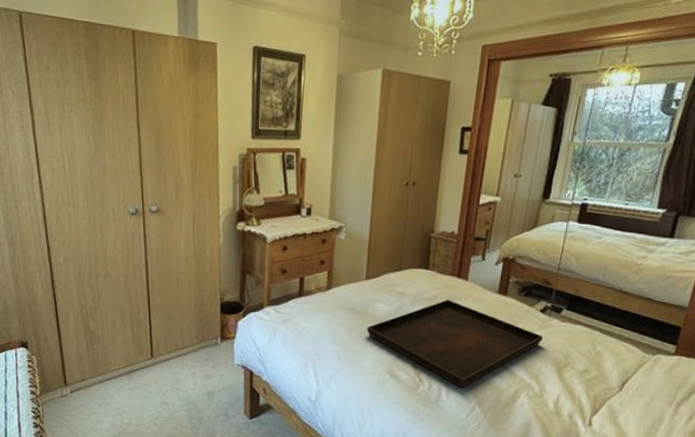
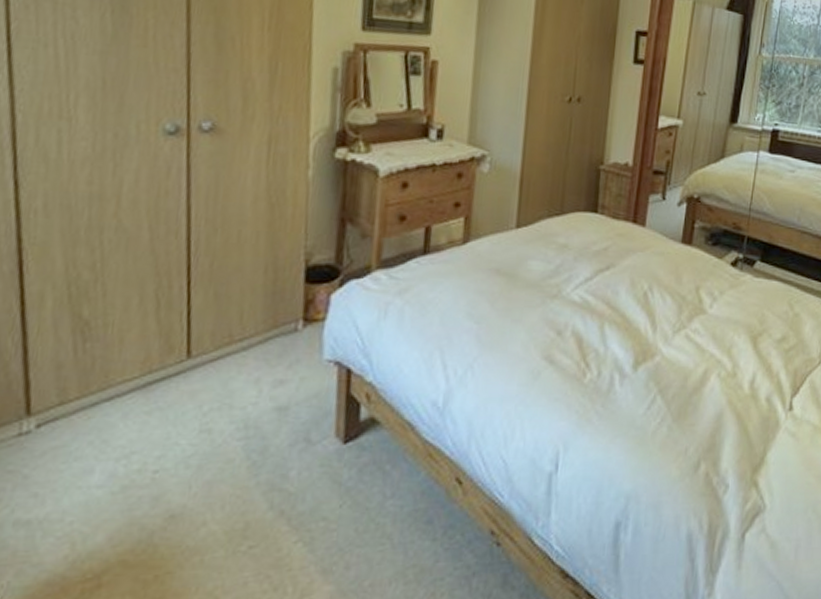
serving tray: present [367,299,543,388] -> none [517,253,734,372]

